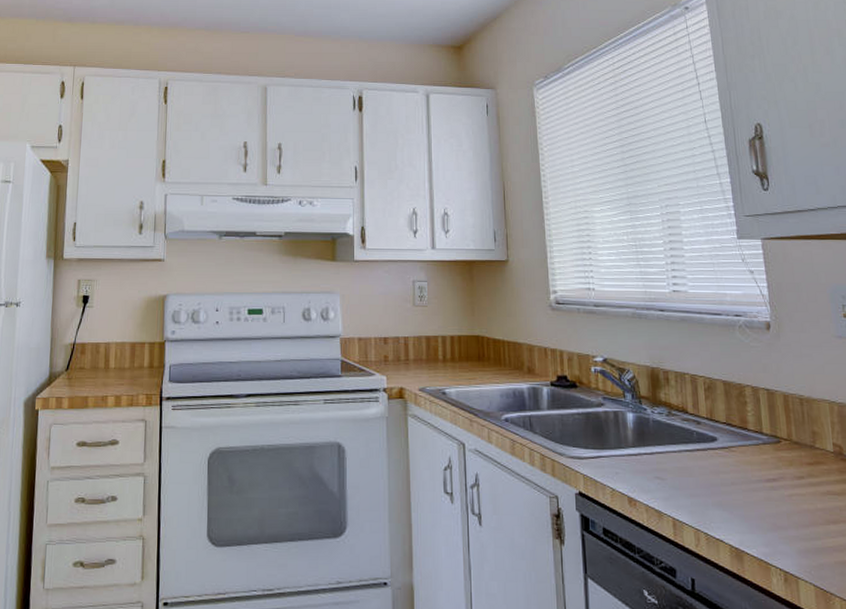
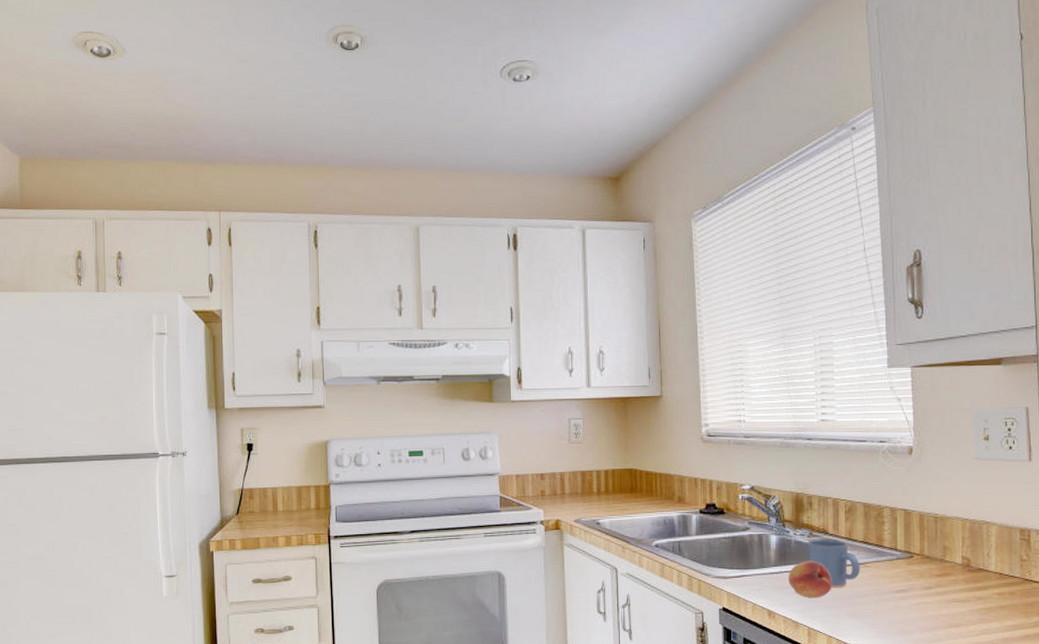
fruit: none [648,442,696,485] -> present [788,560,832,599]
mug: none [666,418,725,474] -> present [807,539,860,588]

